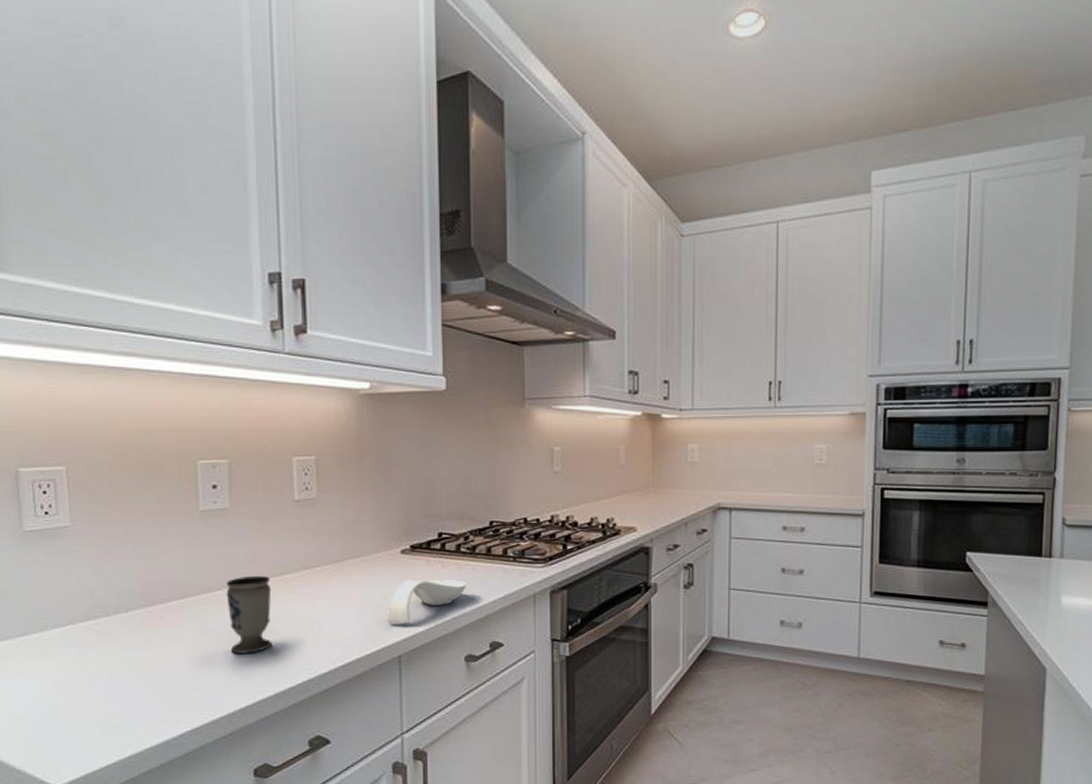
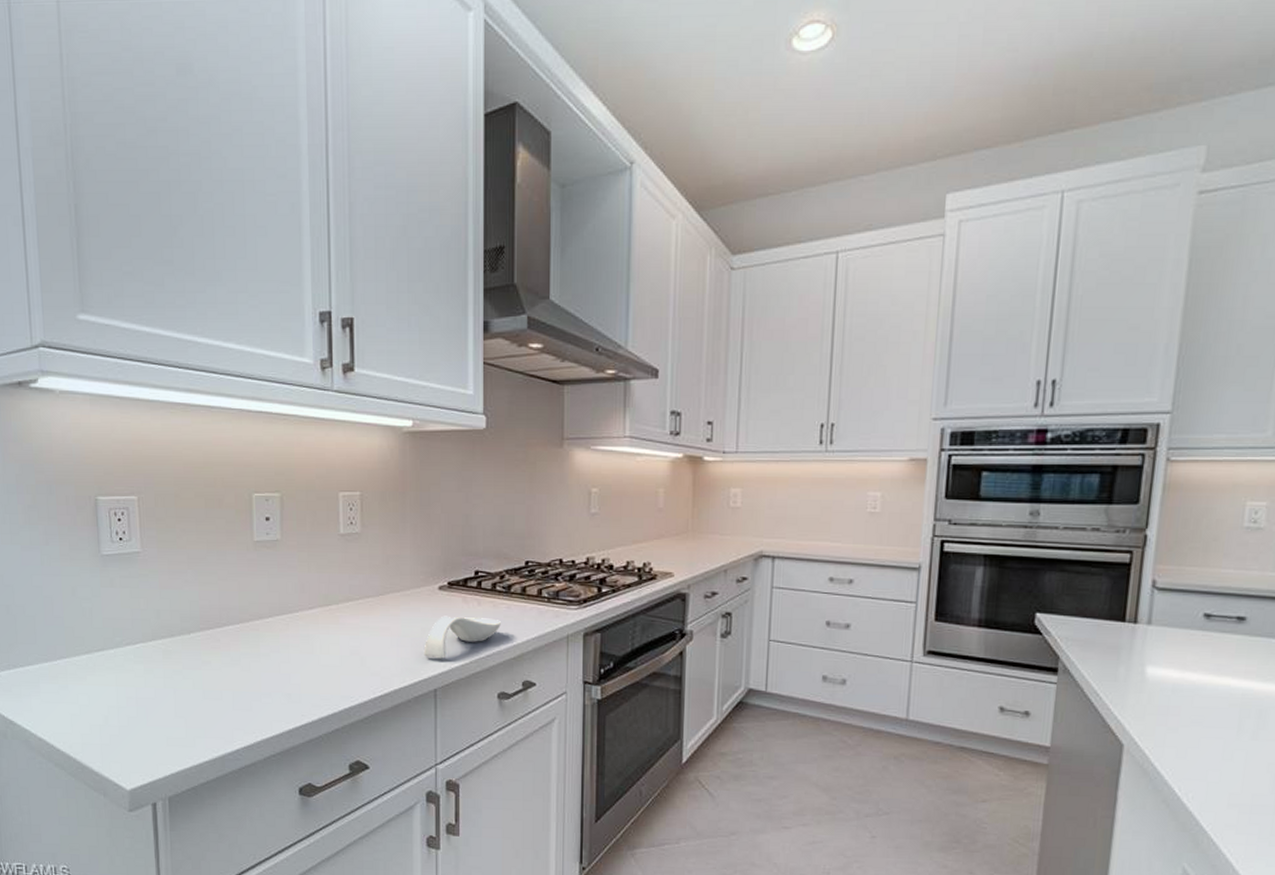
cup: present [225,575,273,654] -> none [276,605,318,679]

